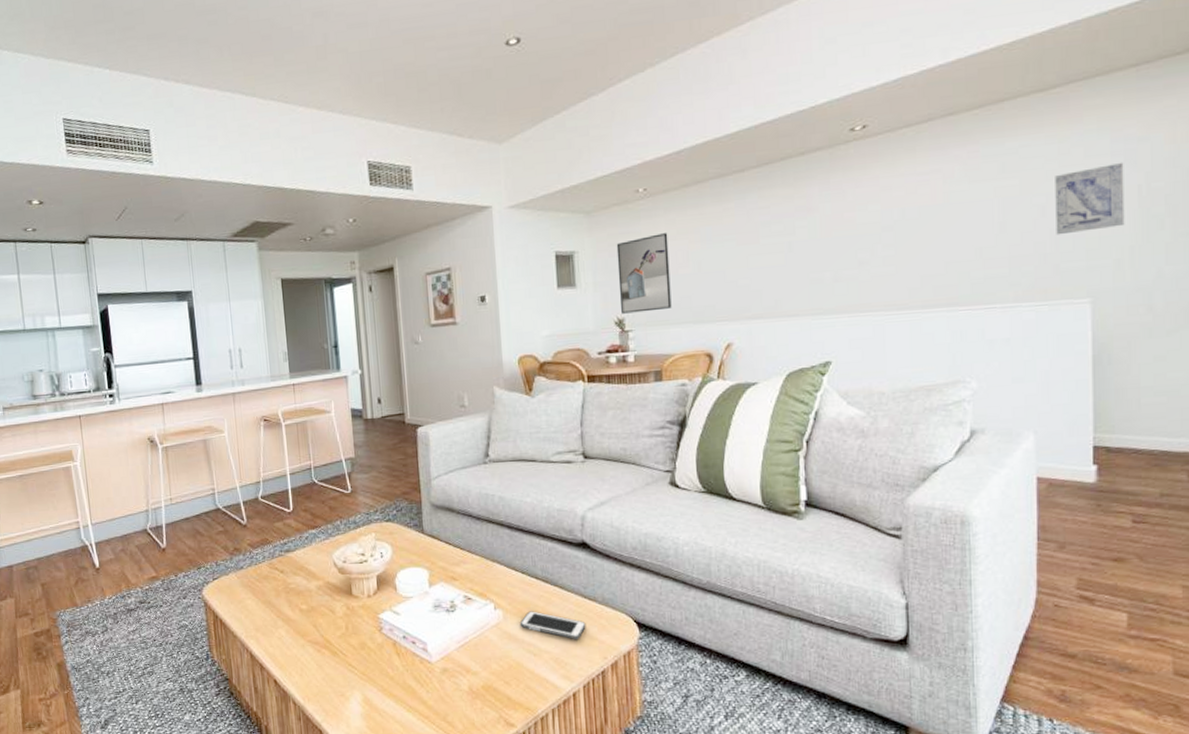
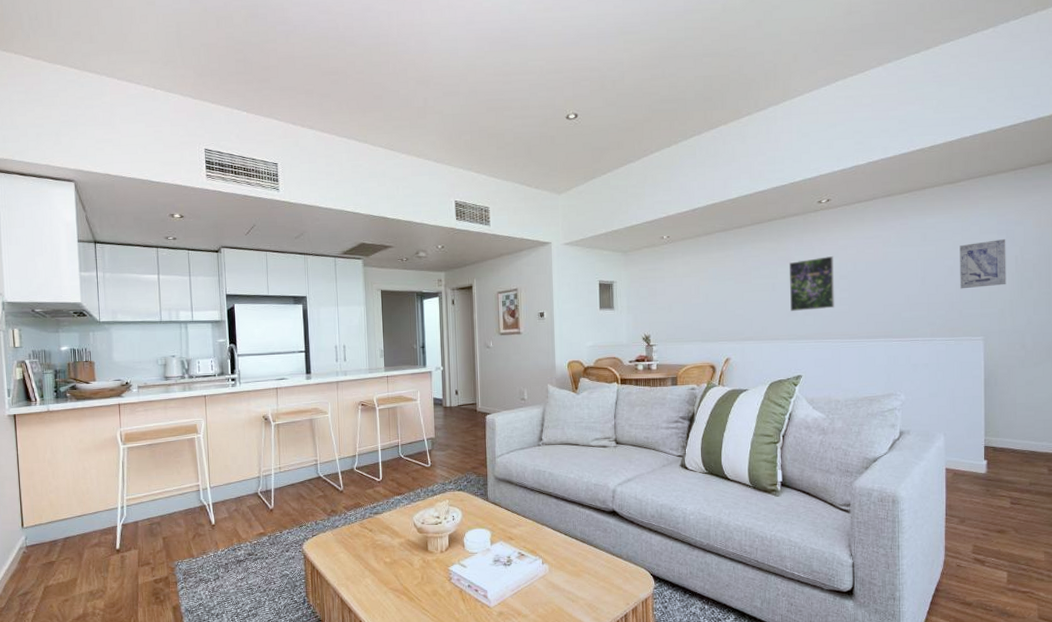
cell phone: present [519,611,586,639] -> none [562,565,614,589]
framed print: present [616,233,672,314] -> none [645,271,686,332]
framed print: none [810,200,877,278] -> present [789,255,835,311]

